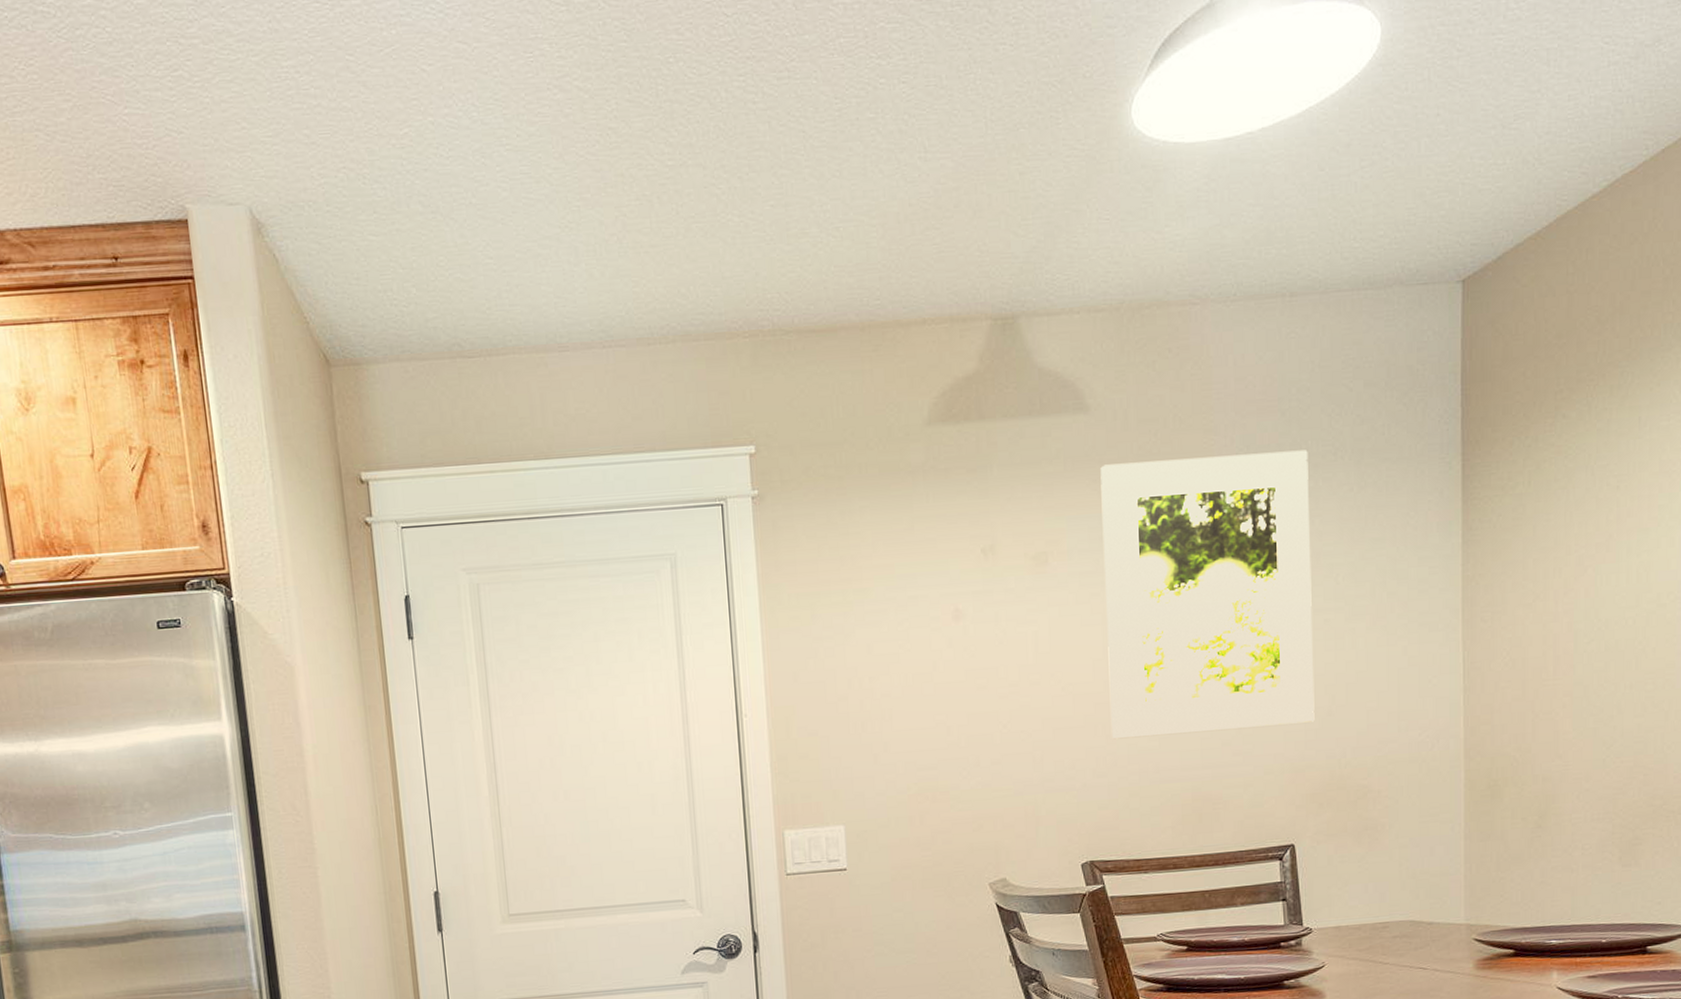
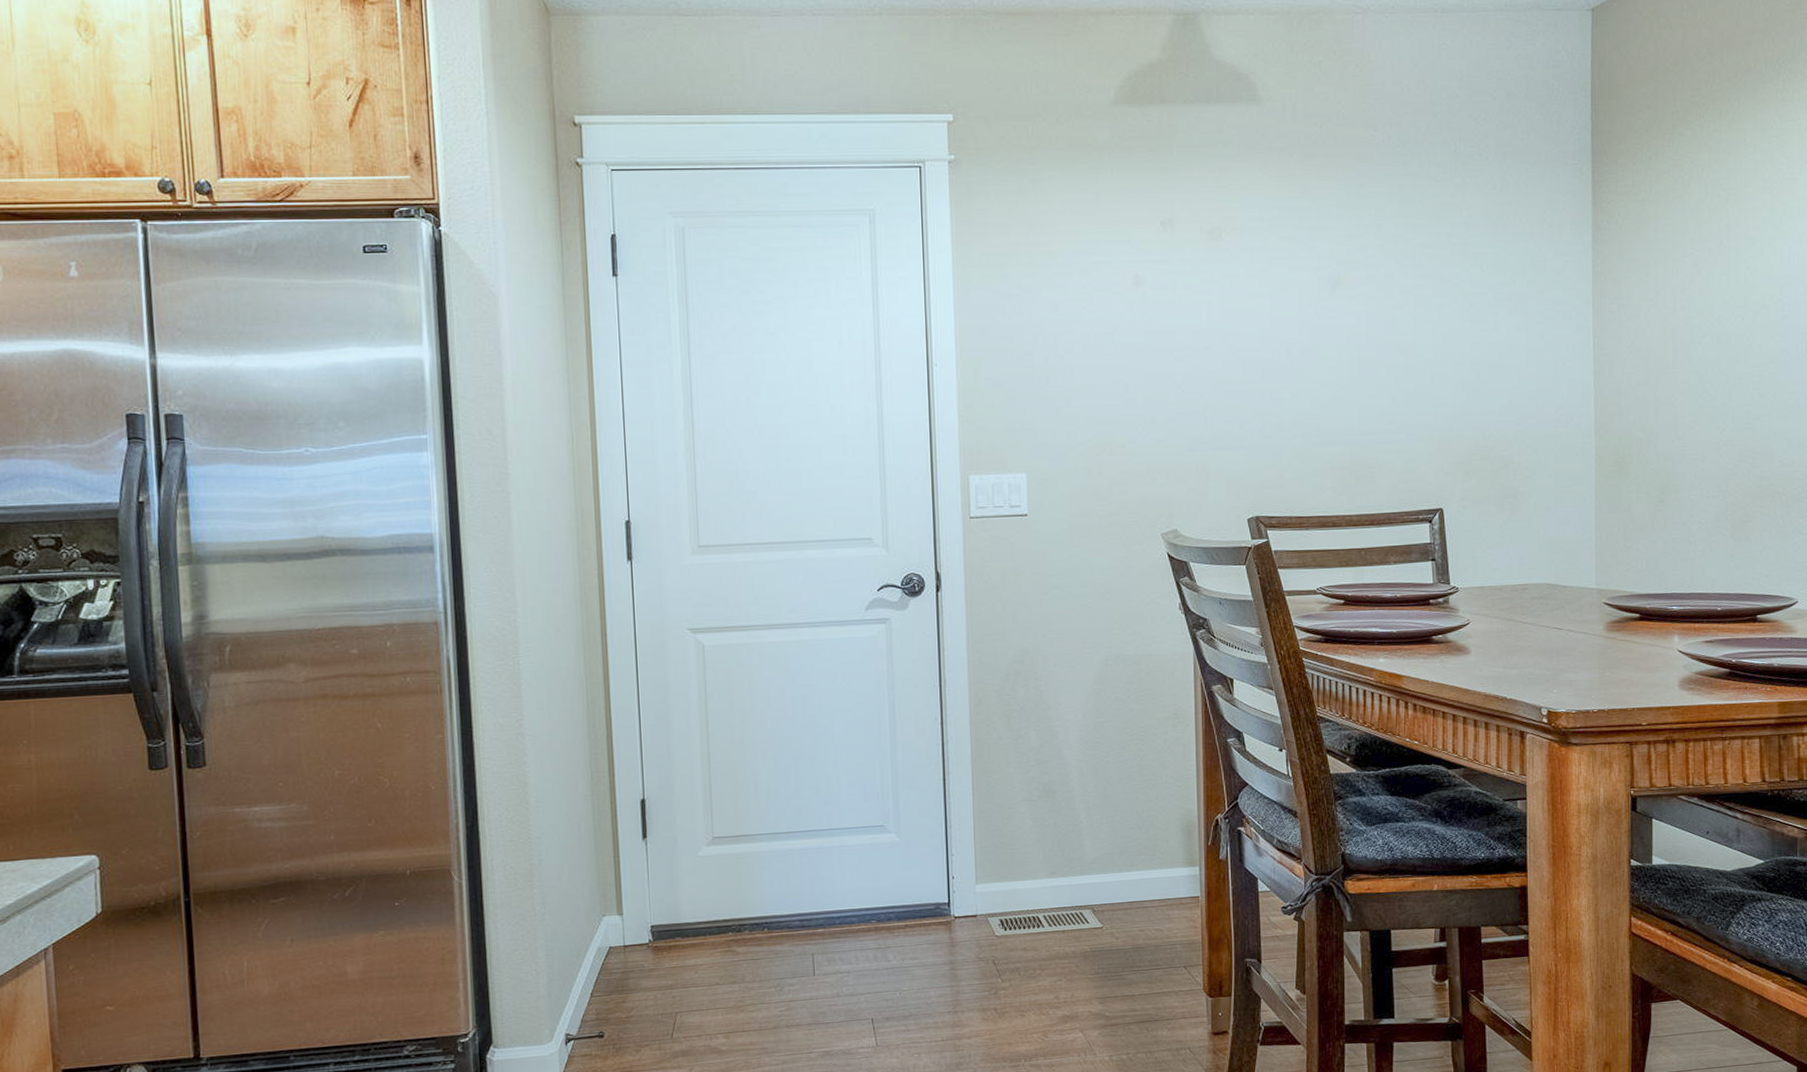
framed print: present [1100,450,1315,739] -> none [1271,149,1462,404]

